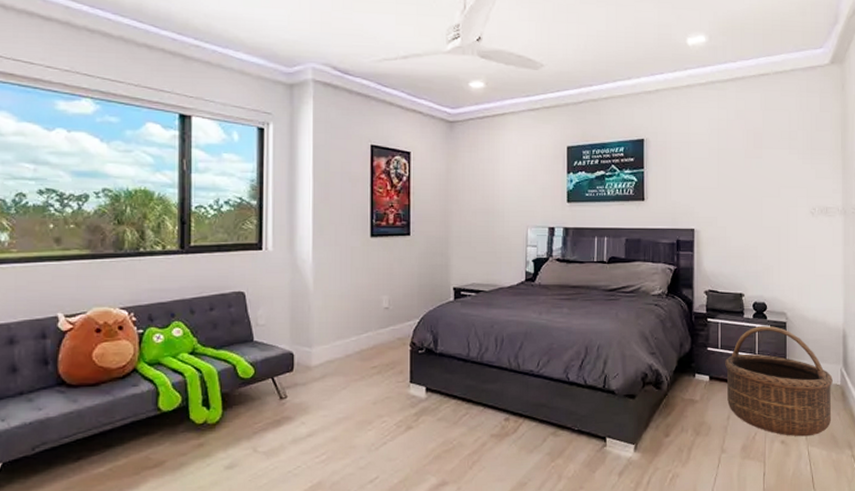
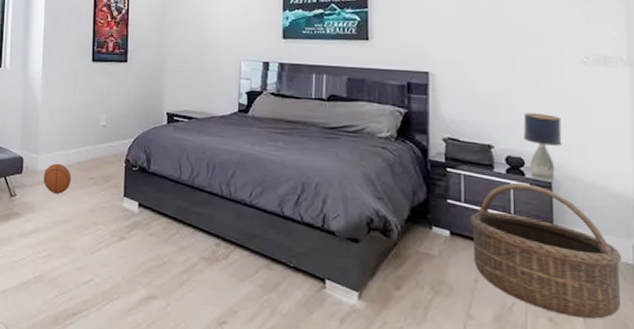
basketball: none [318,355,351,389] -> present [43,163,71,194]
table lamp: none [767,262,794,322] -> present [523,113,562,182]

